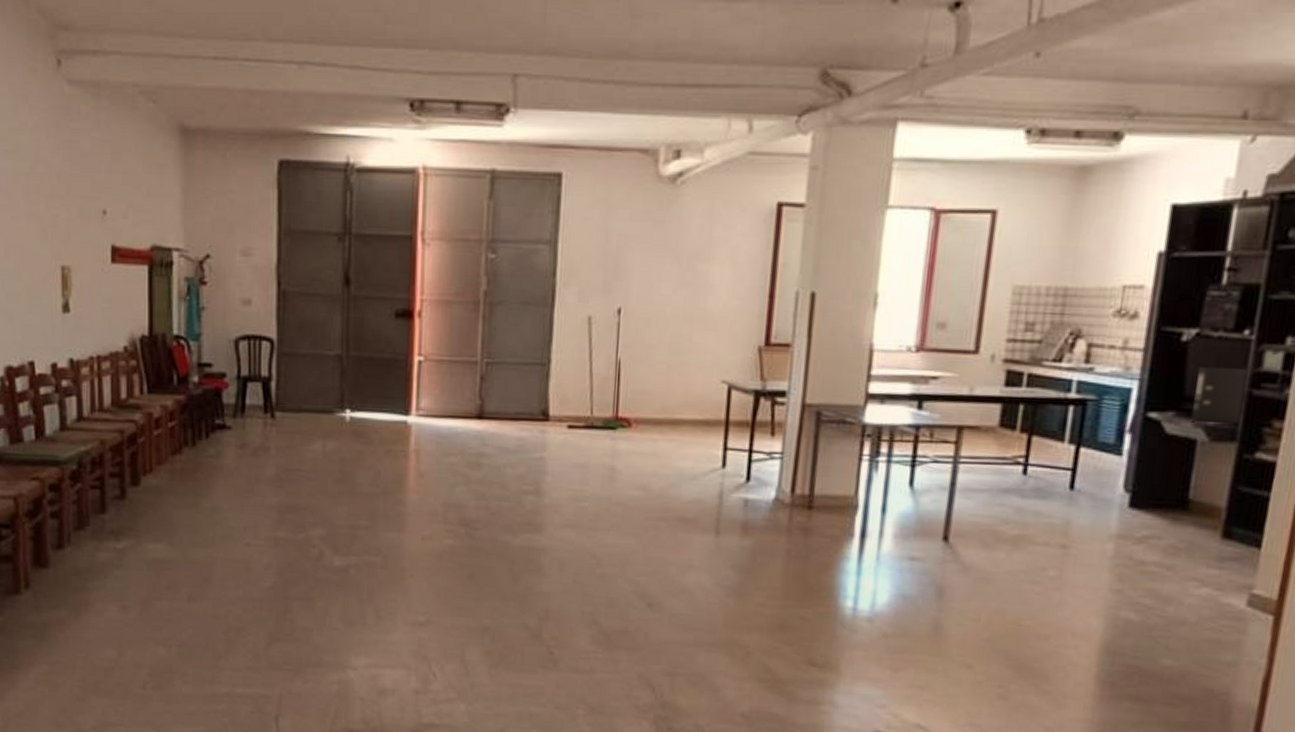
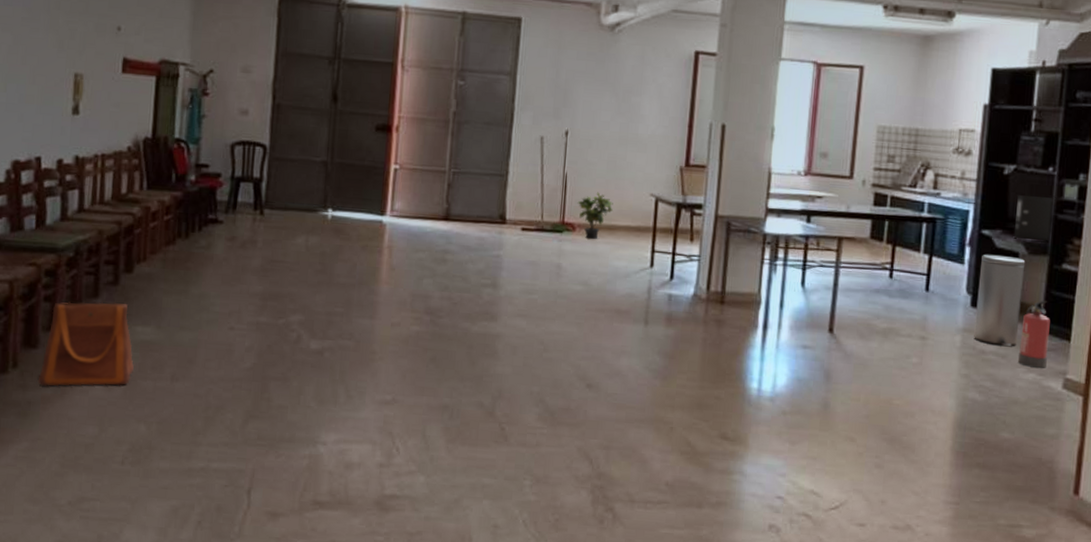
shopping bag: none [51,518,148,609] -> present [37,302,134,387]
potted plant: none [633,380,677,437] -> present [577,192,613,240]
pedal bin: none [1131,442,1206,556] -> present [974,254,1026,347]
fire extinguisher: none [1187,498,1235,582] -> present [1017,300,1050,368]

